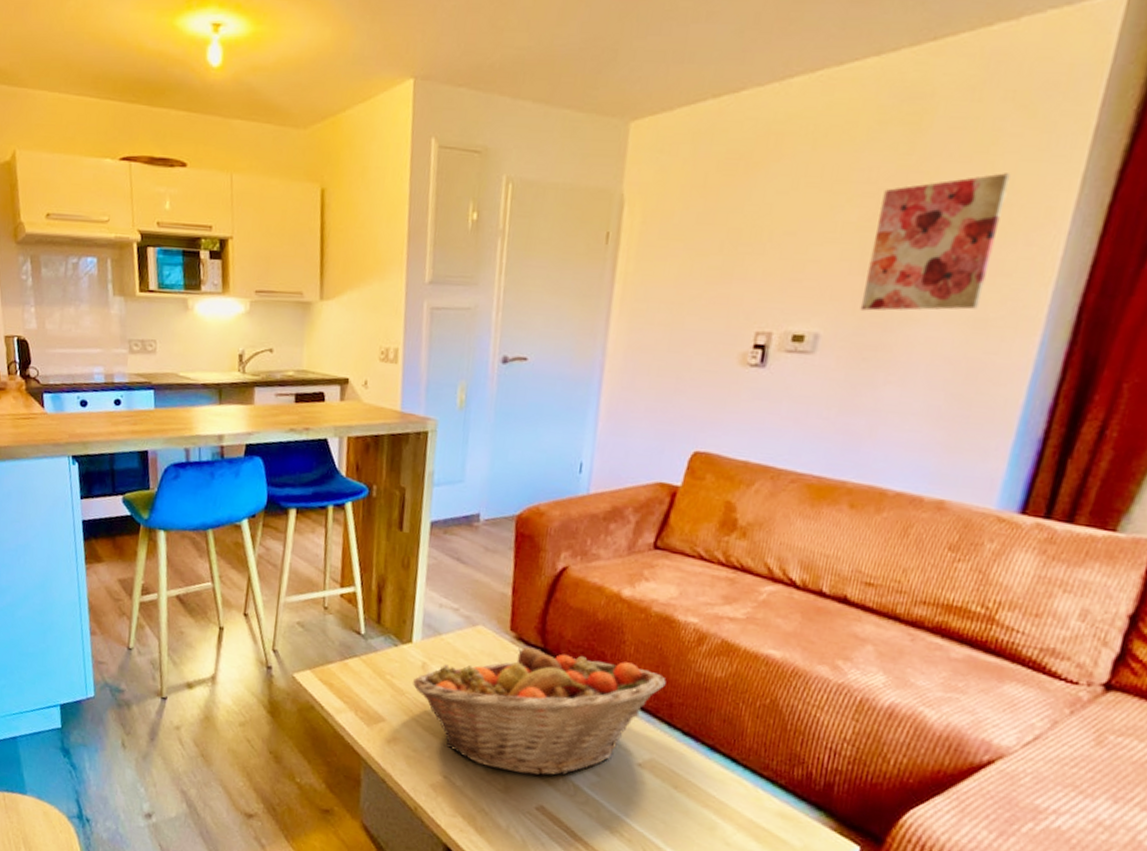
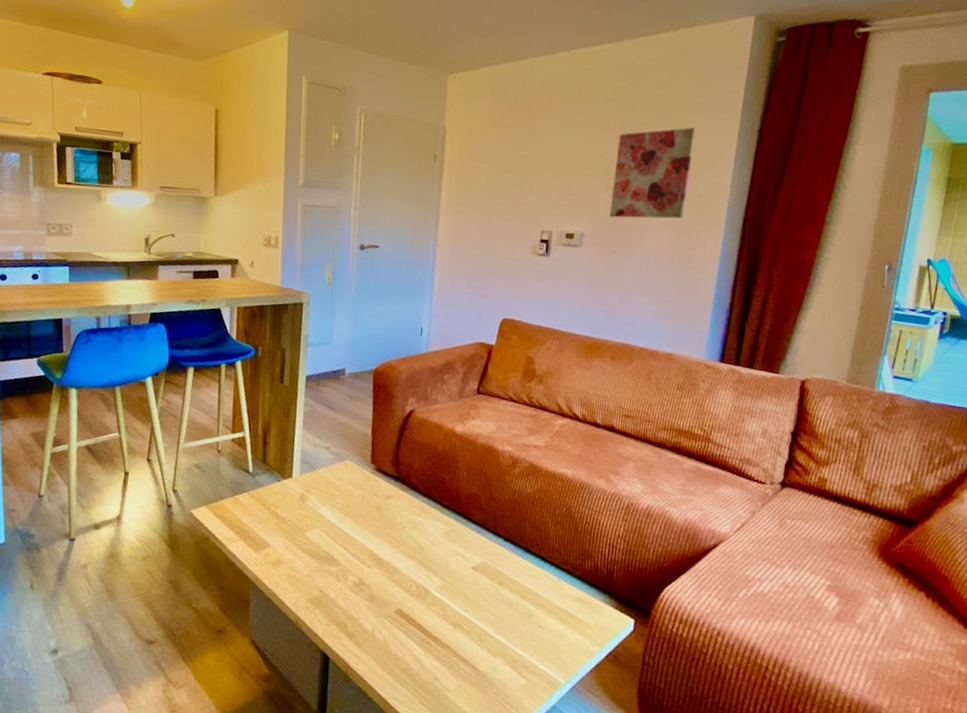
fruit basket: present [412,646,666,776] -> none [292,476,491,584]

